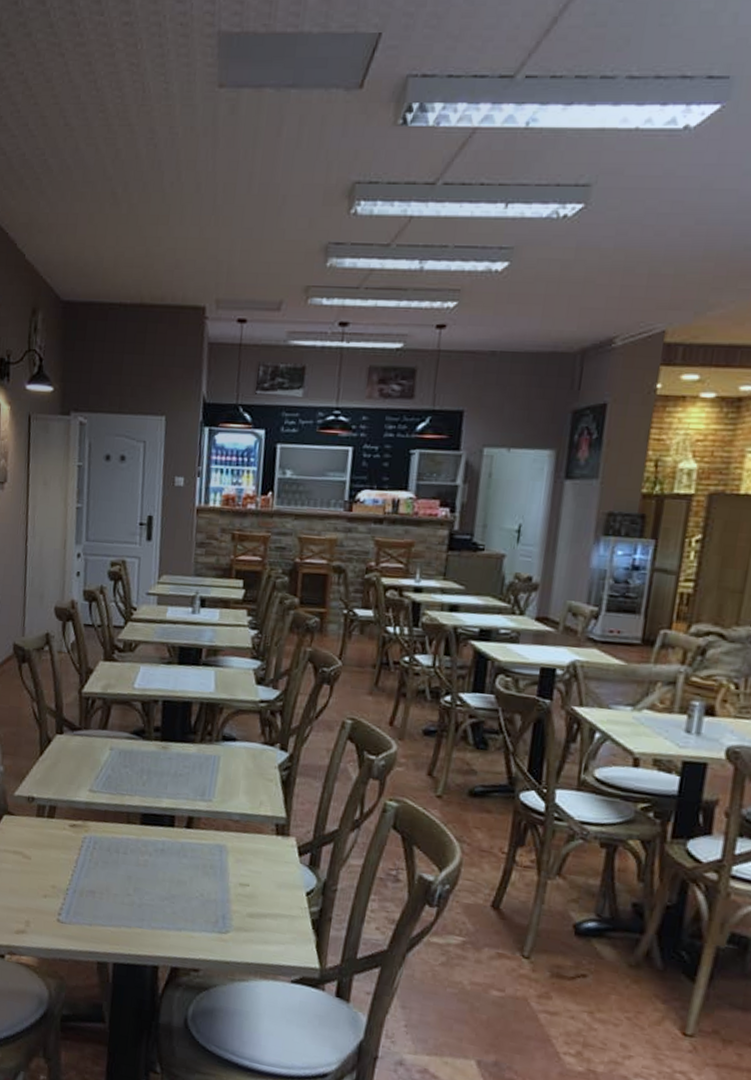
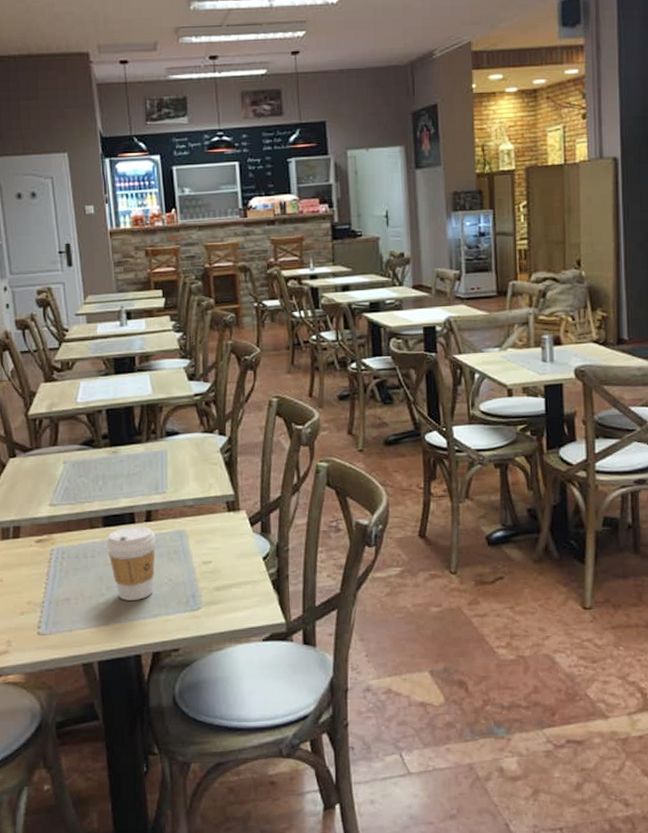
coffee cup: none [140,829,194,909] -> present [106,525,156,601]

